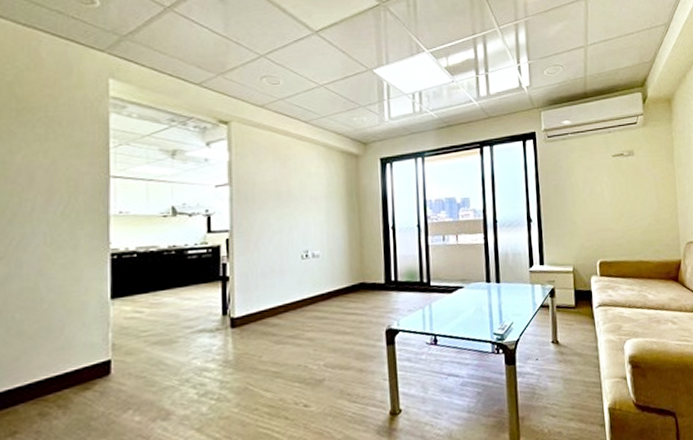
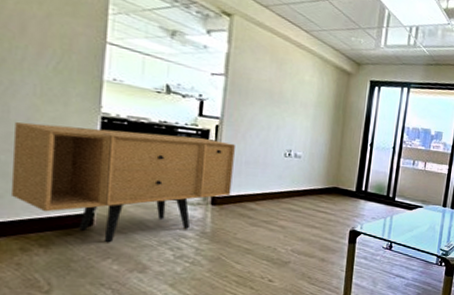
sideboard: none [26,255,250,392] -> present [10,122,235,243]

